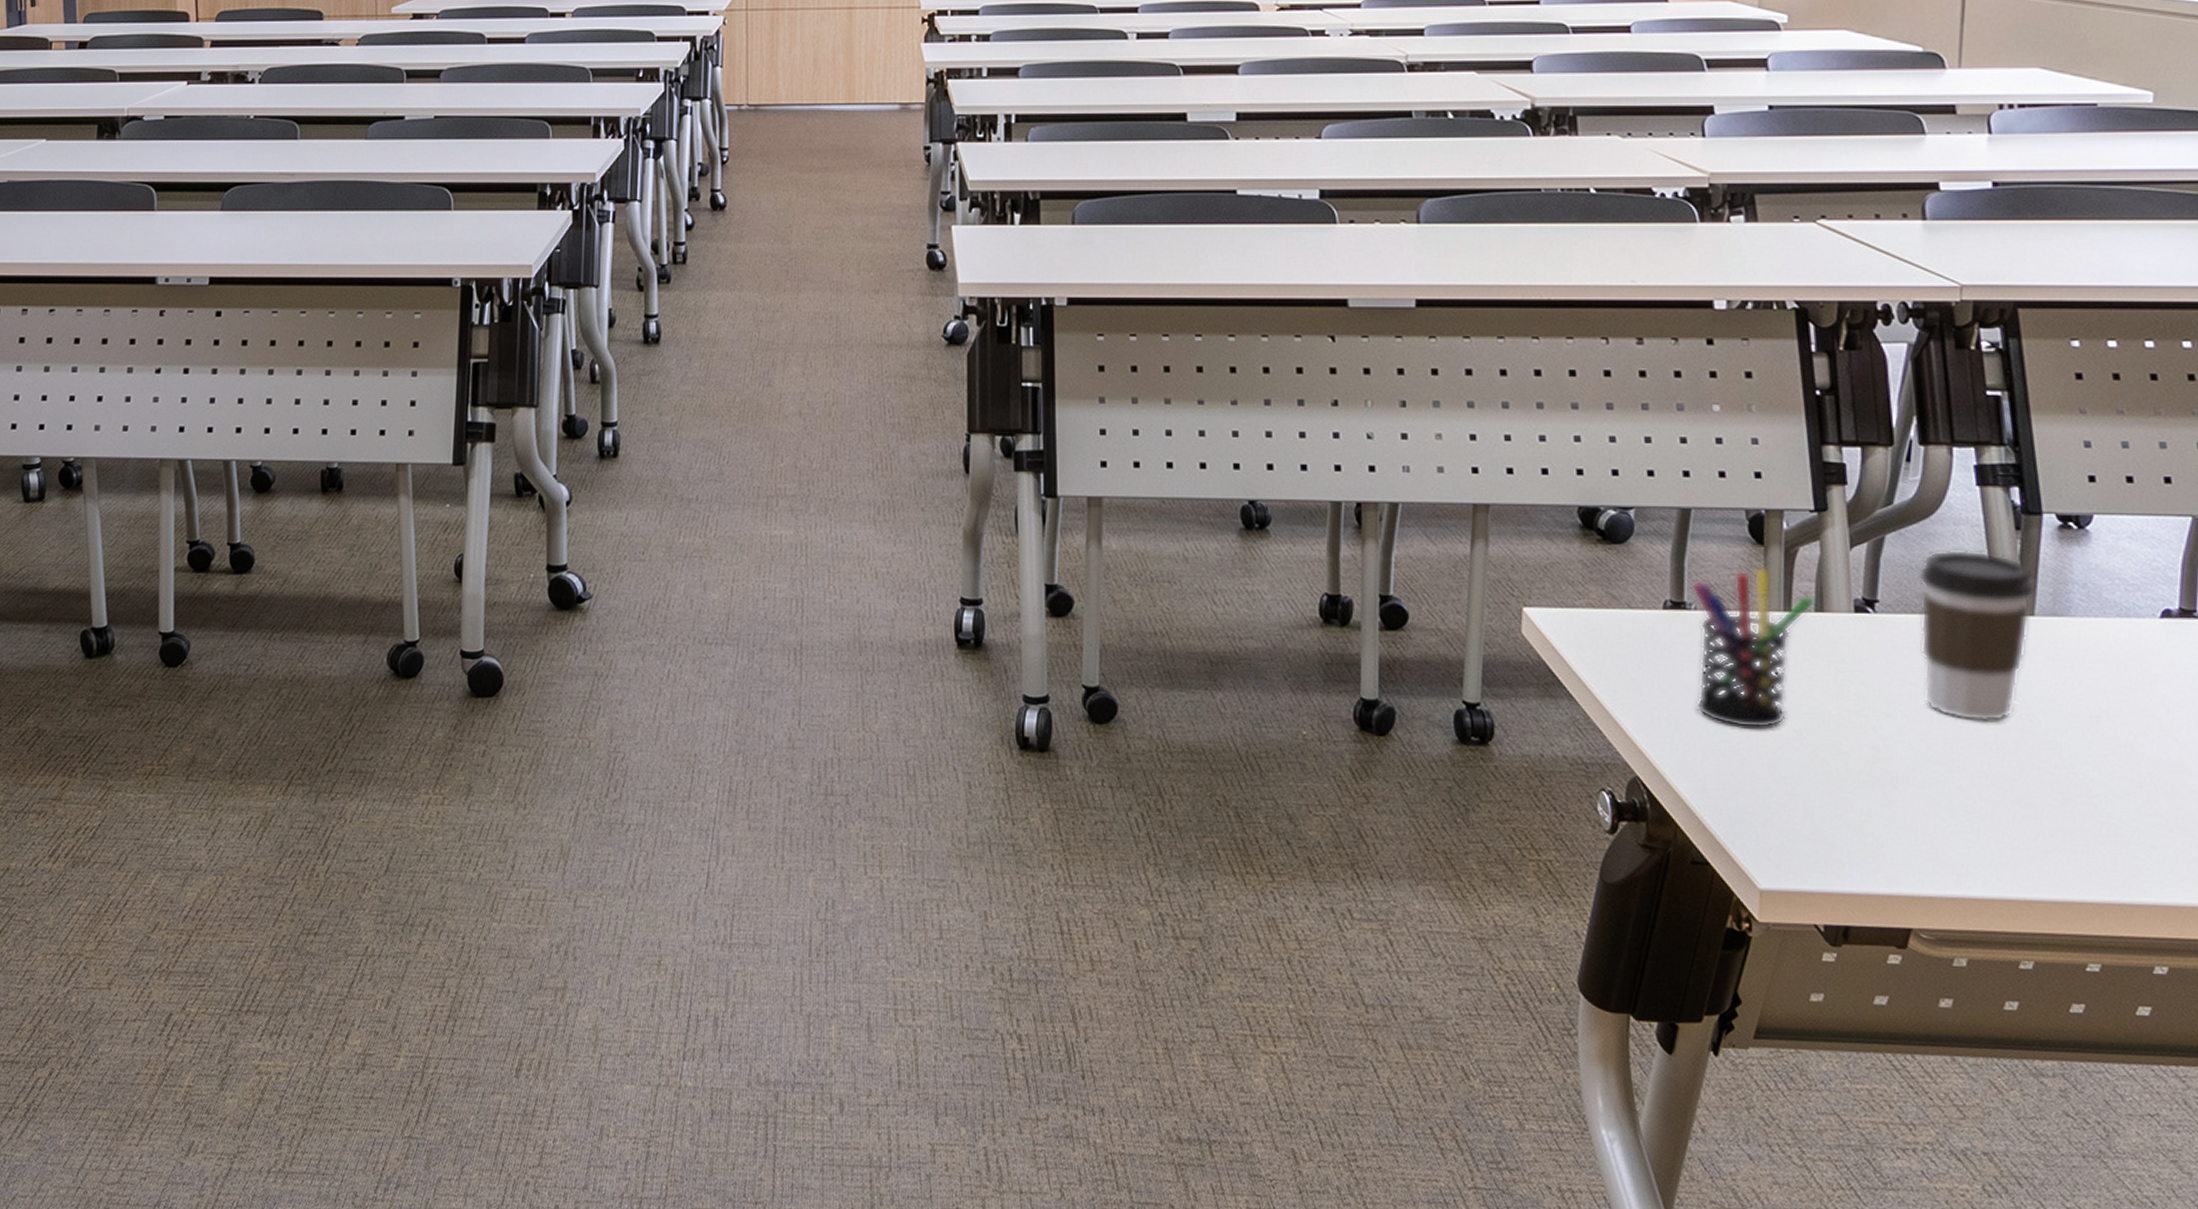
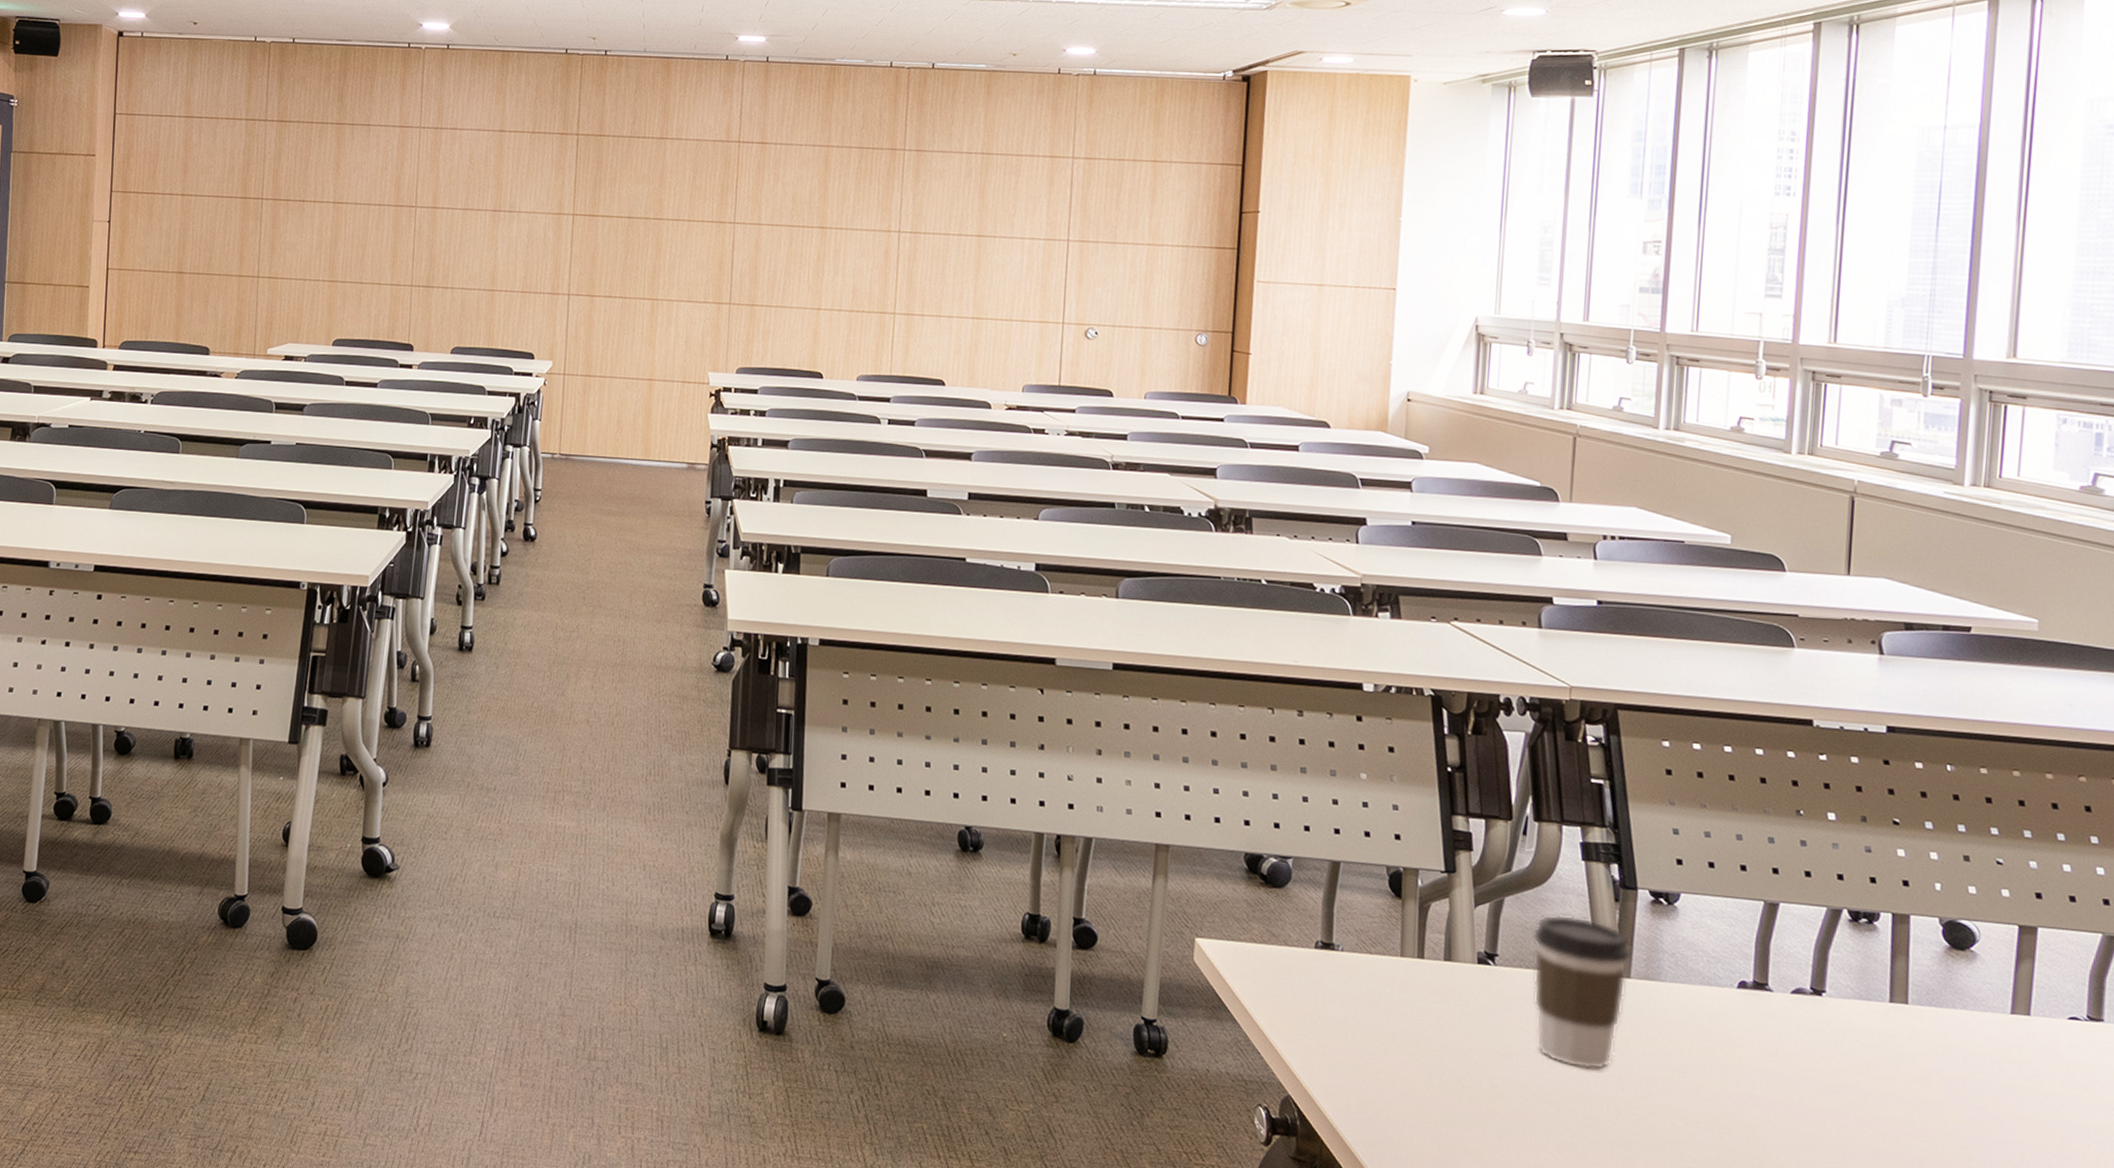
pen holder: present [1691,567,1816,729] -> none [1339,917,1445,1061]

